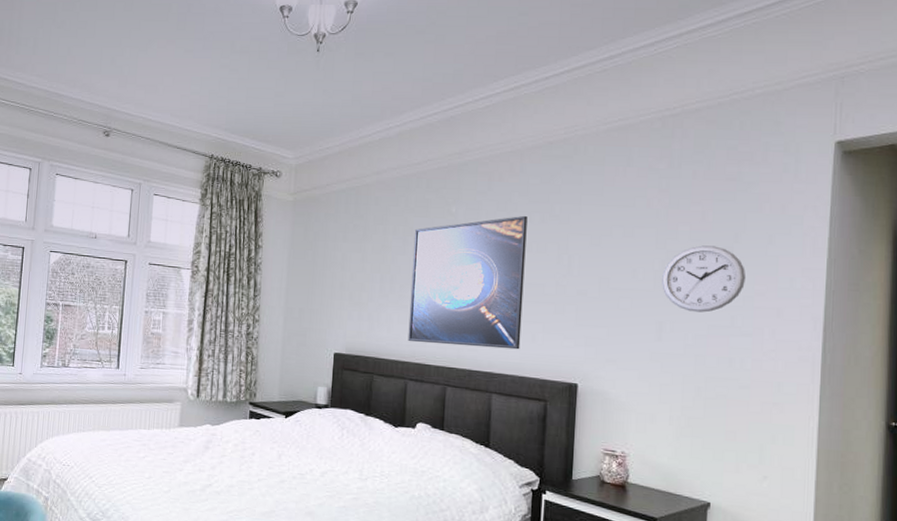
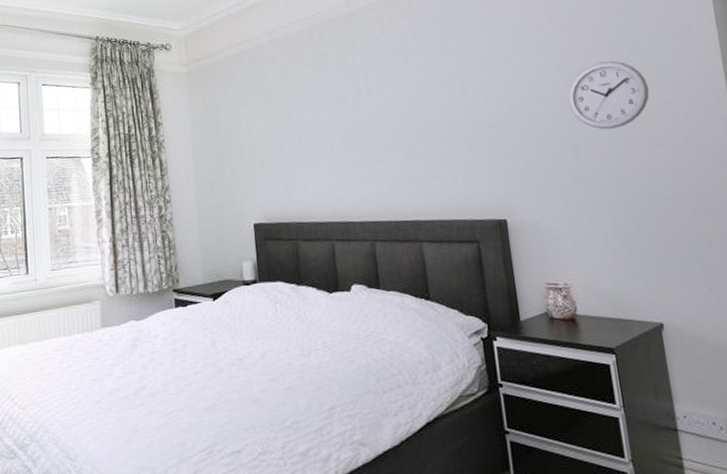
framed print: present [408,215,528,350] -> none [315,55,442,201]

